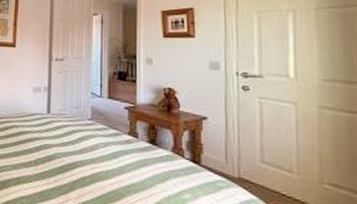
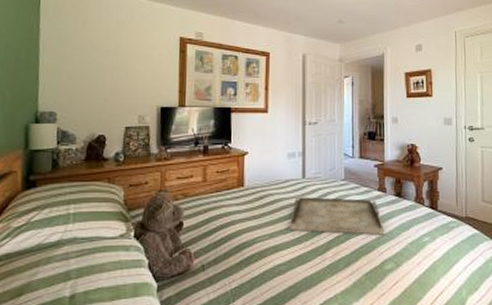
serving tray: none [32,132,136,184] -> present [289,197,385,235]

